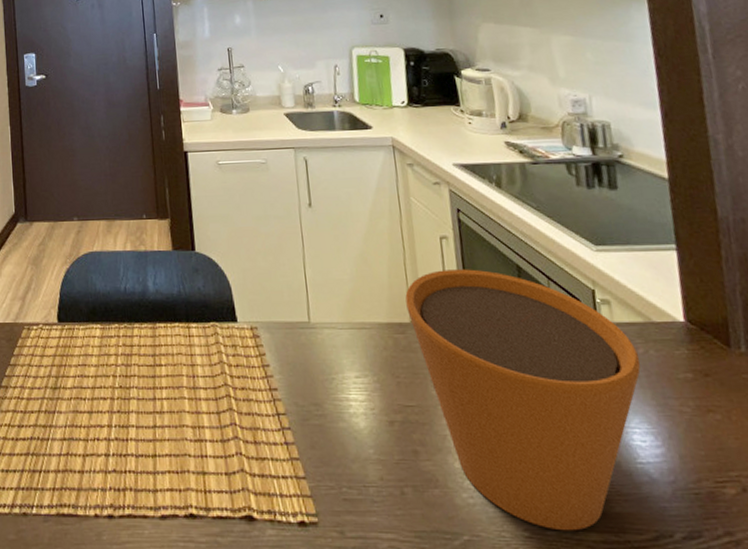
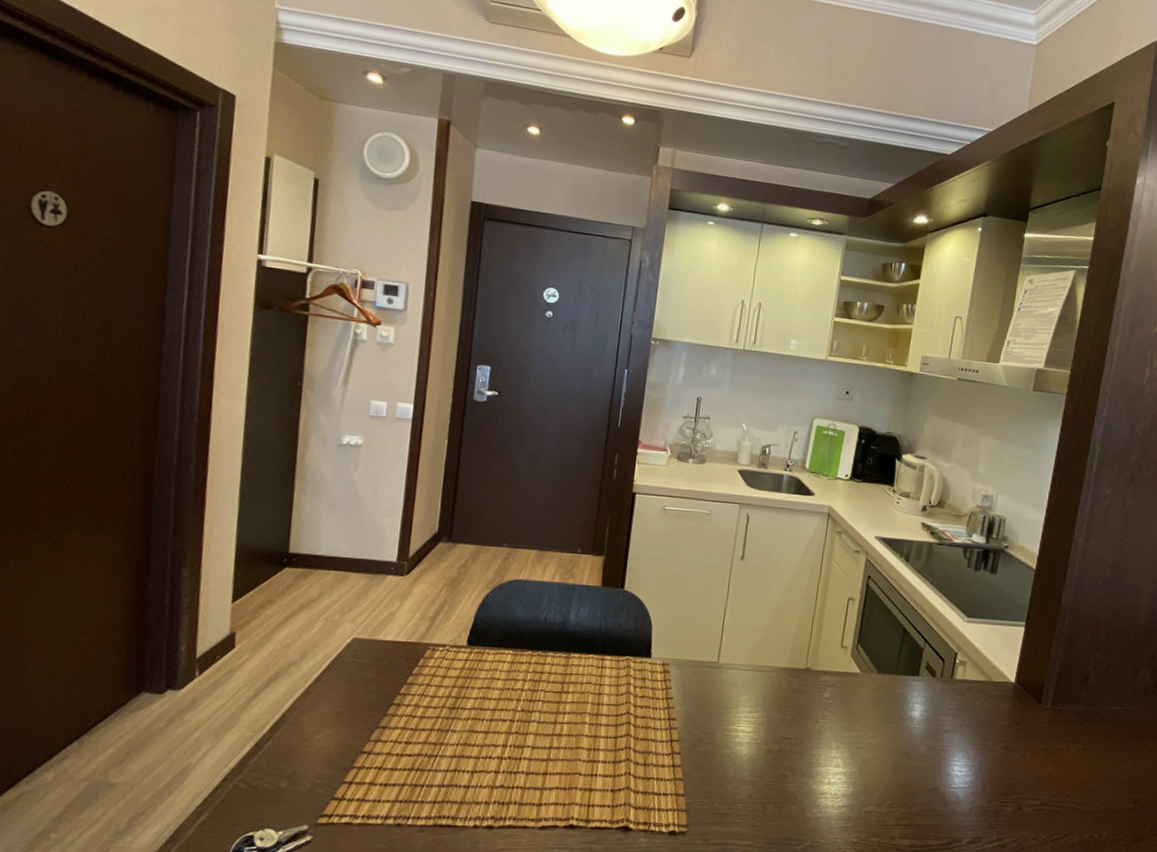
flower pot: present [405,269,641,531] -> none [805,626,976,838]

